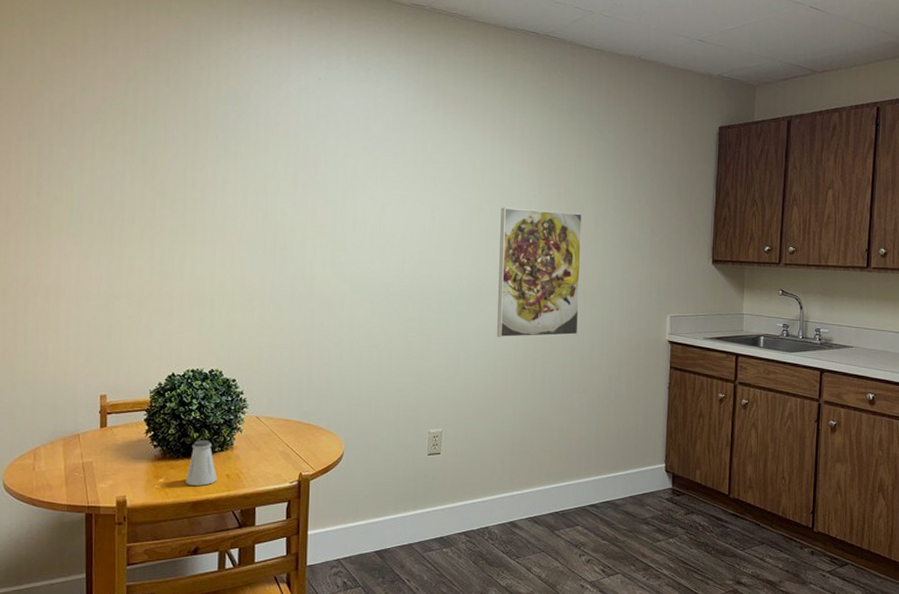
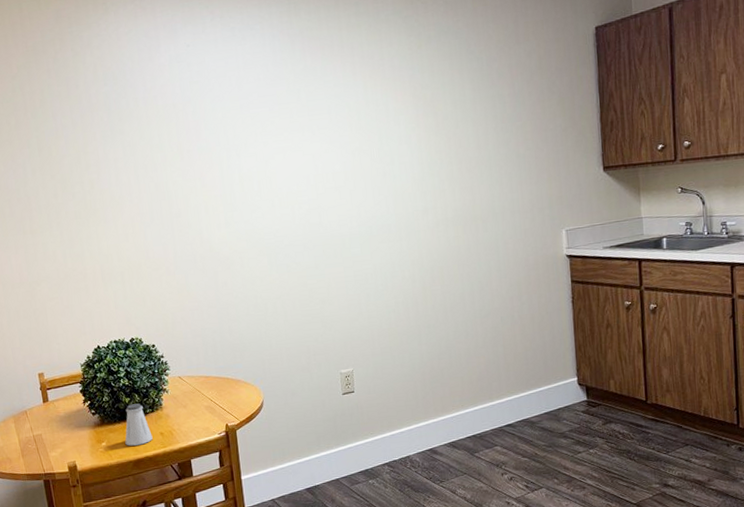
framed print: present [497,207,583,338] -> none [381,139,474,274]

